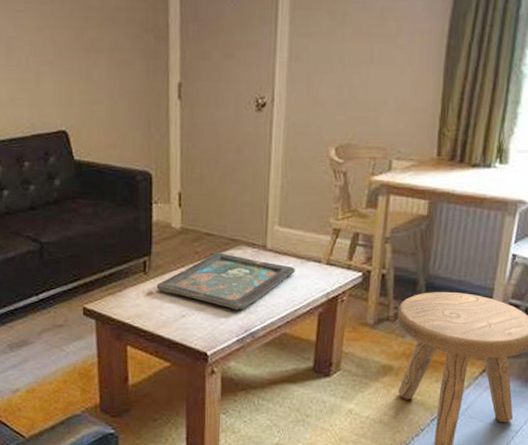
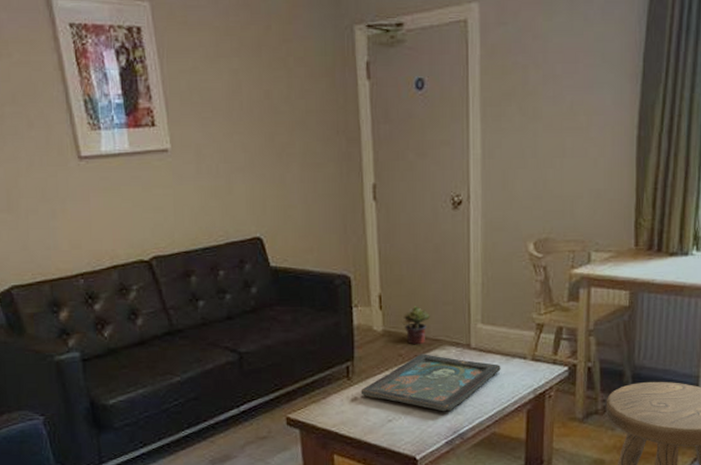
potted plant: none [199,205,229,244] -> present [401,306,431,345]

